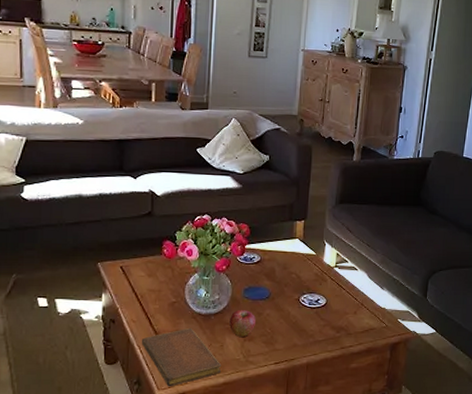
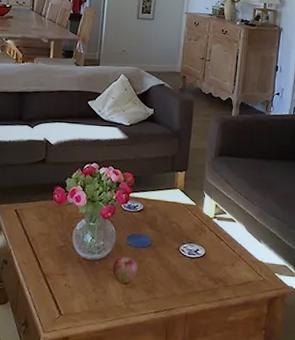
notebook: present [141,328,222,387] -> none [30,272,104,330]

